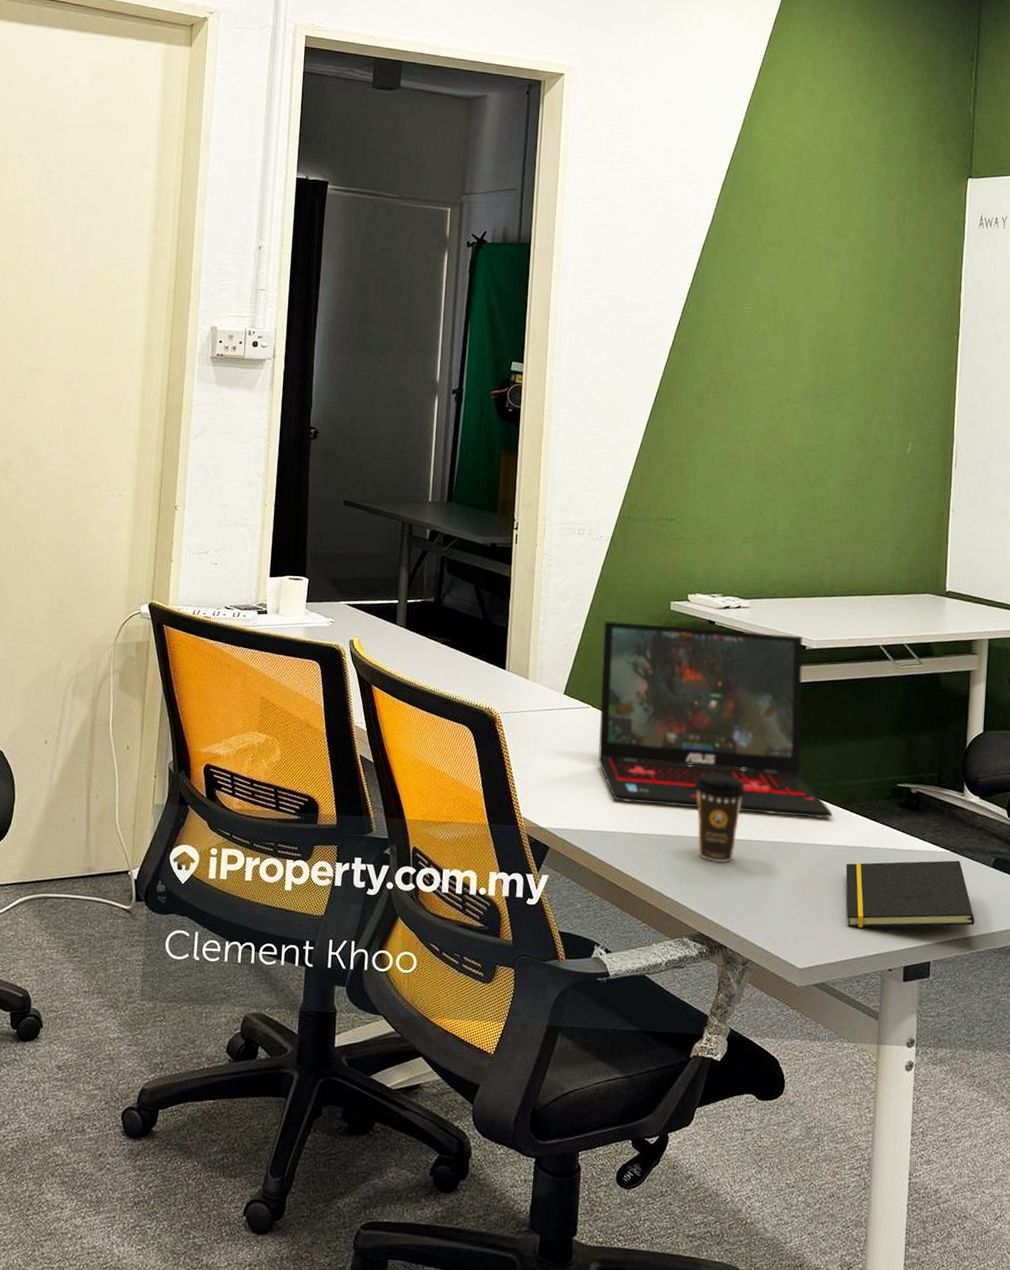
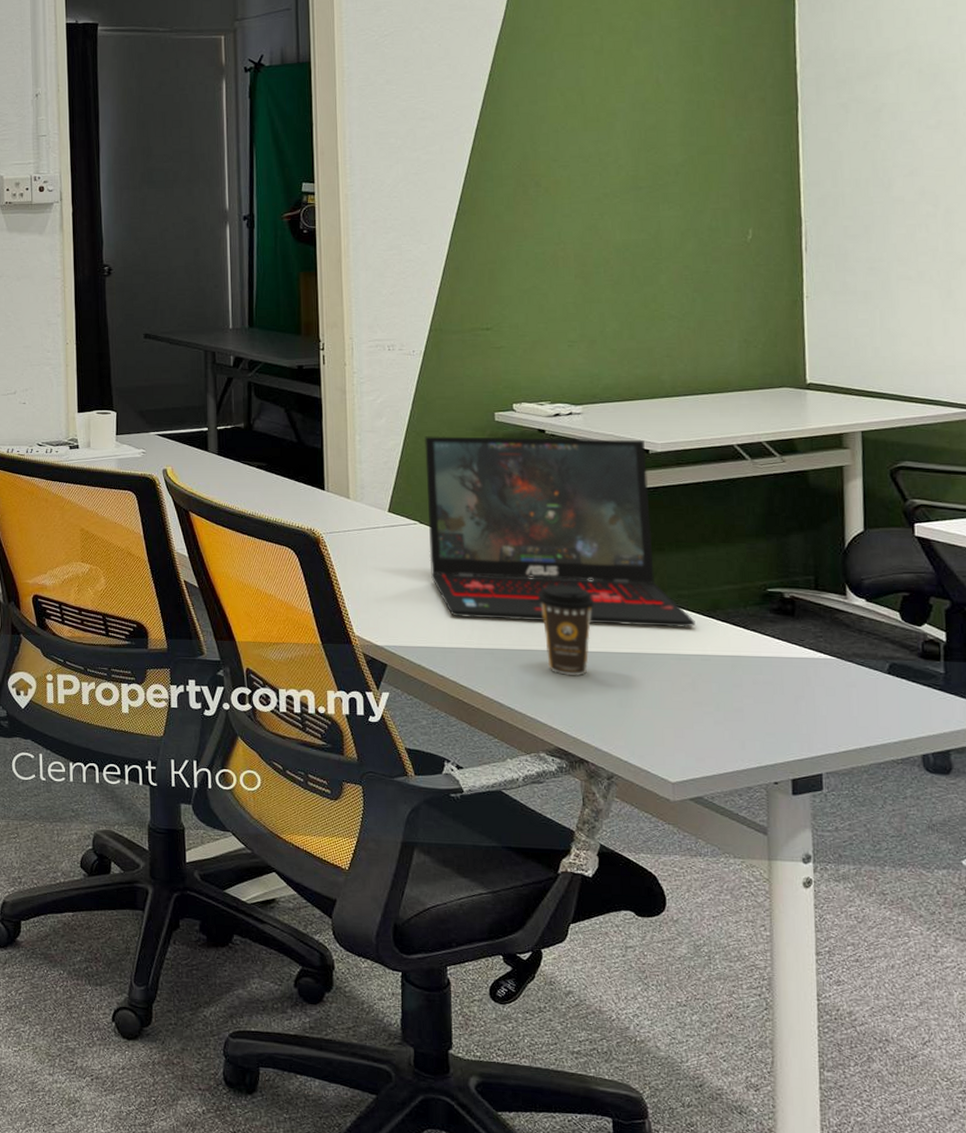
notepad: present [845,860,975,928] -> none [715,667,872,740]

